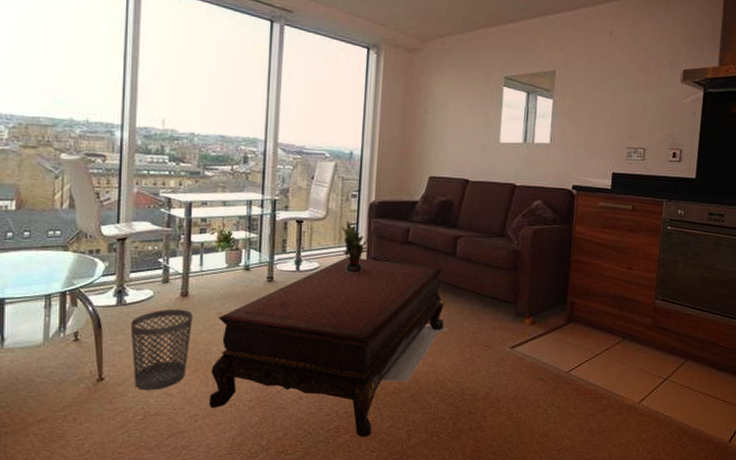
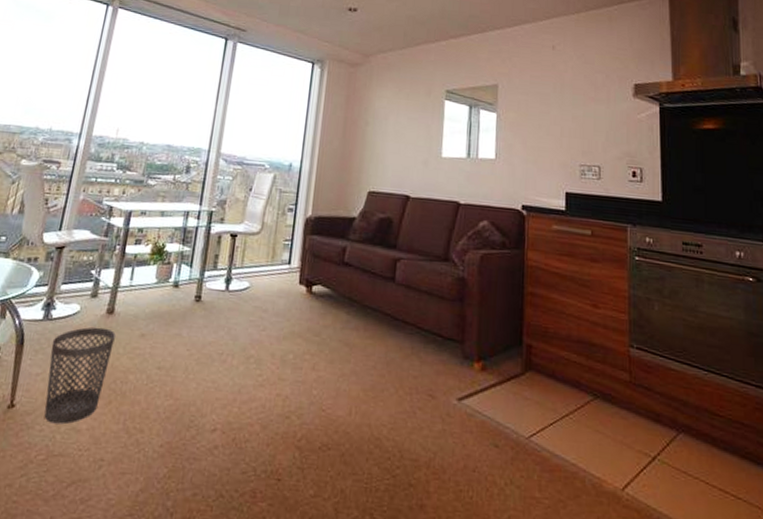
coffee table: present [208,257,446,437] -> none [116,277,383,508]
potted plant: present [341,221,372,274] -> none [274,237,306,297]

